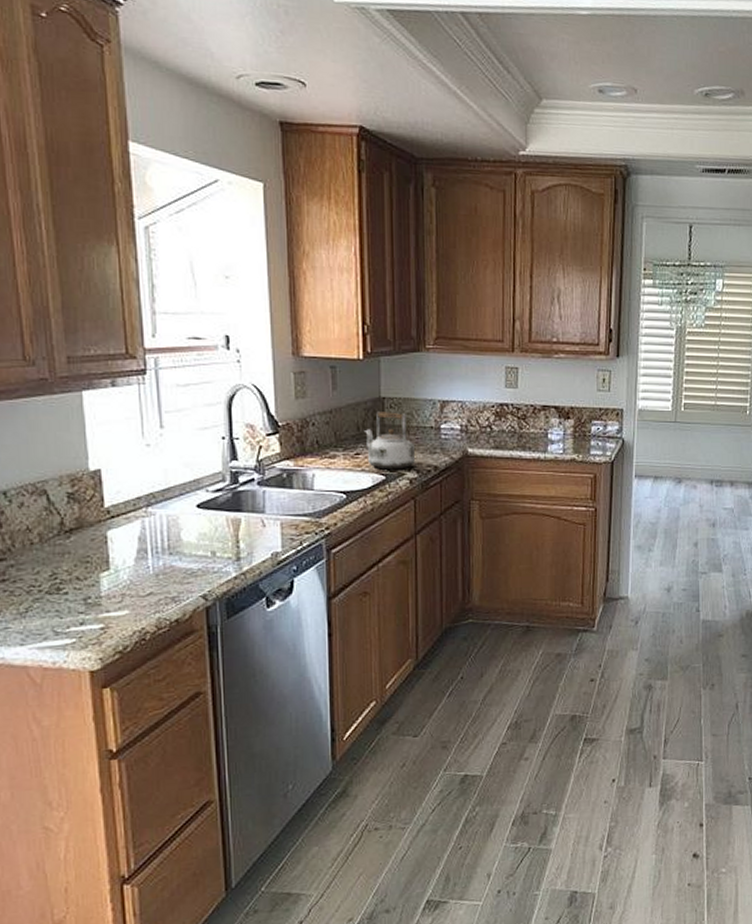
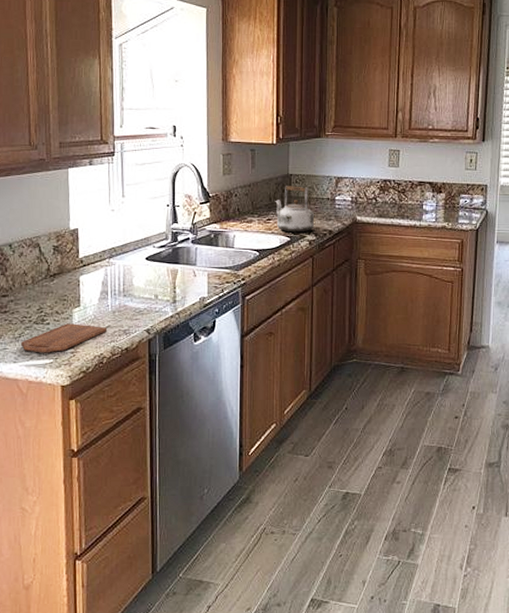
cutting board: none [29,591,150,632] -> present [21,323,108,353]

